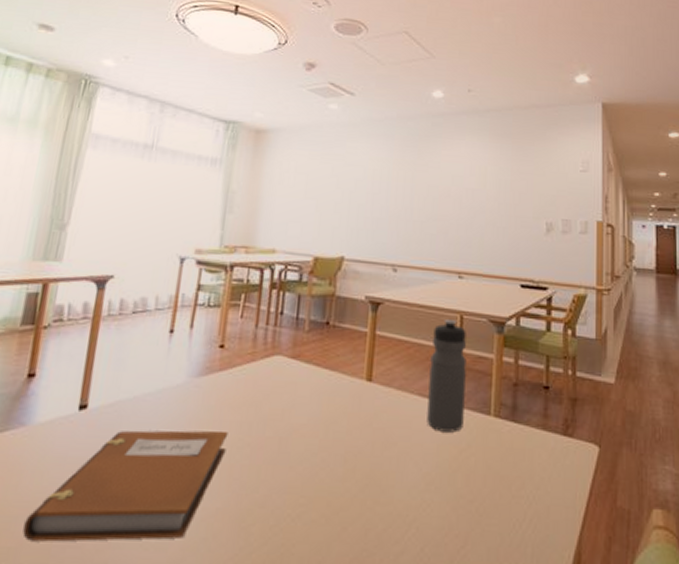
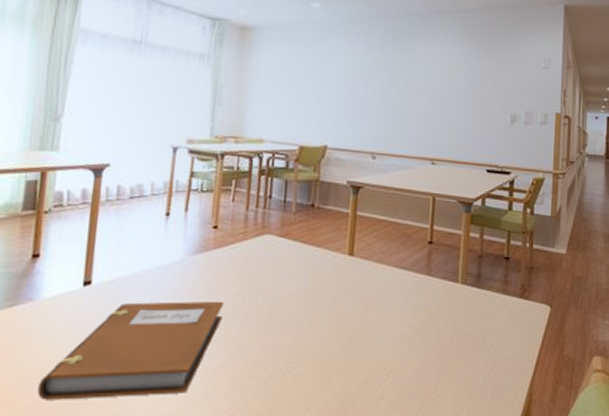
water bottle: present [427,318,467,433] -> none [402,200,438,298]

